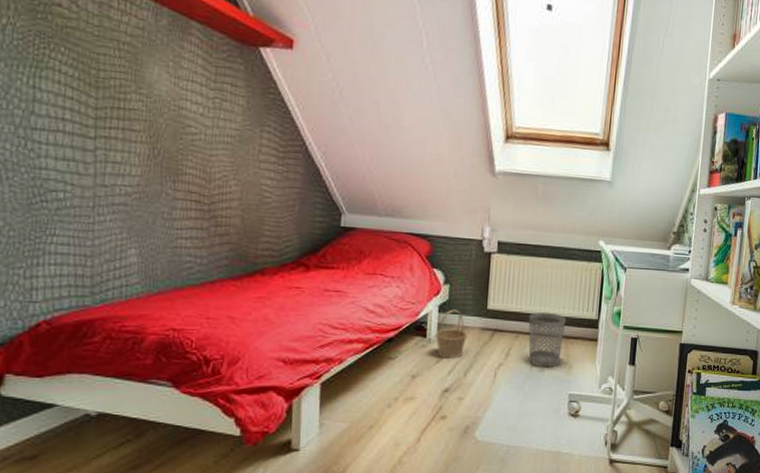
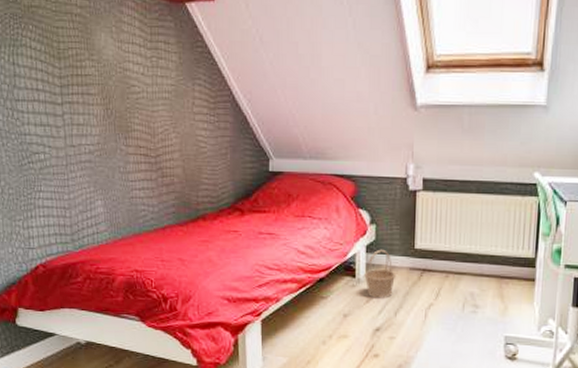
wastebasket: present [528,312,567,368] -> none [458,251,500,309]

